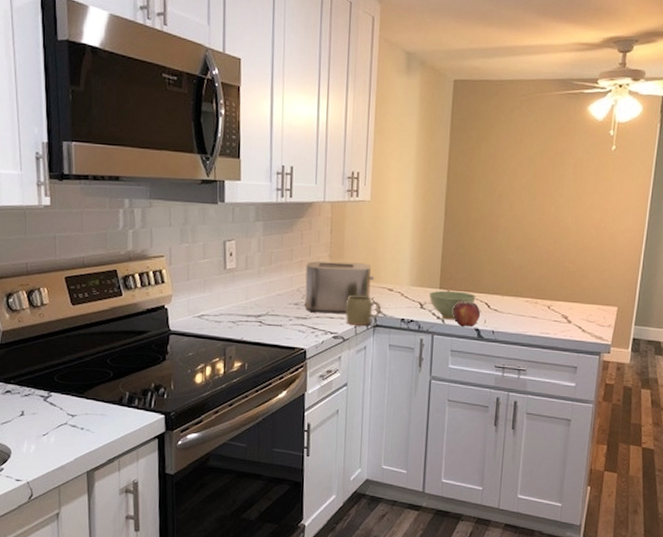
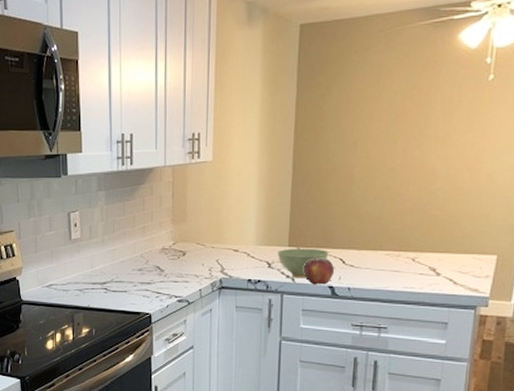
toaster: present [304,261,375,314] -> none [148,225,219,278]
mug: present [346,294,381,327] -> none [190,257,226,289]

